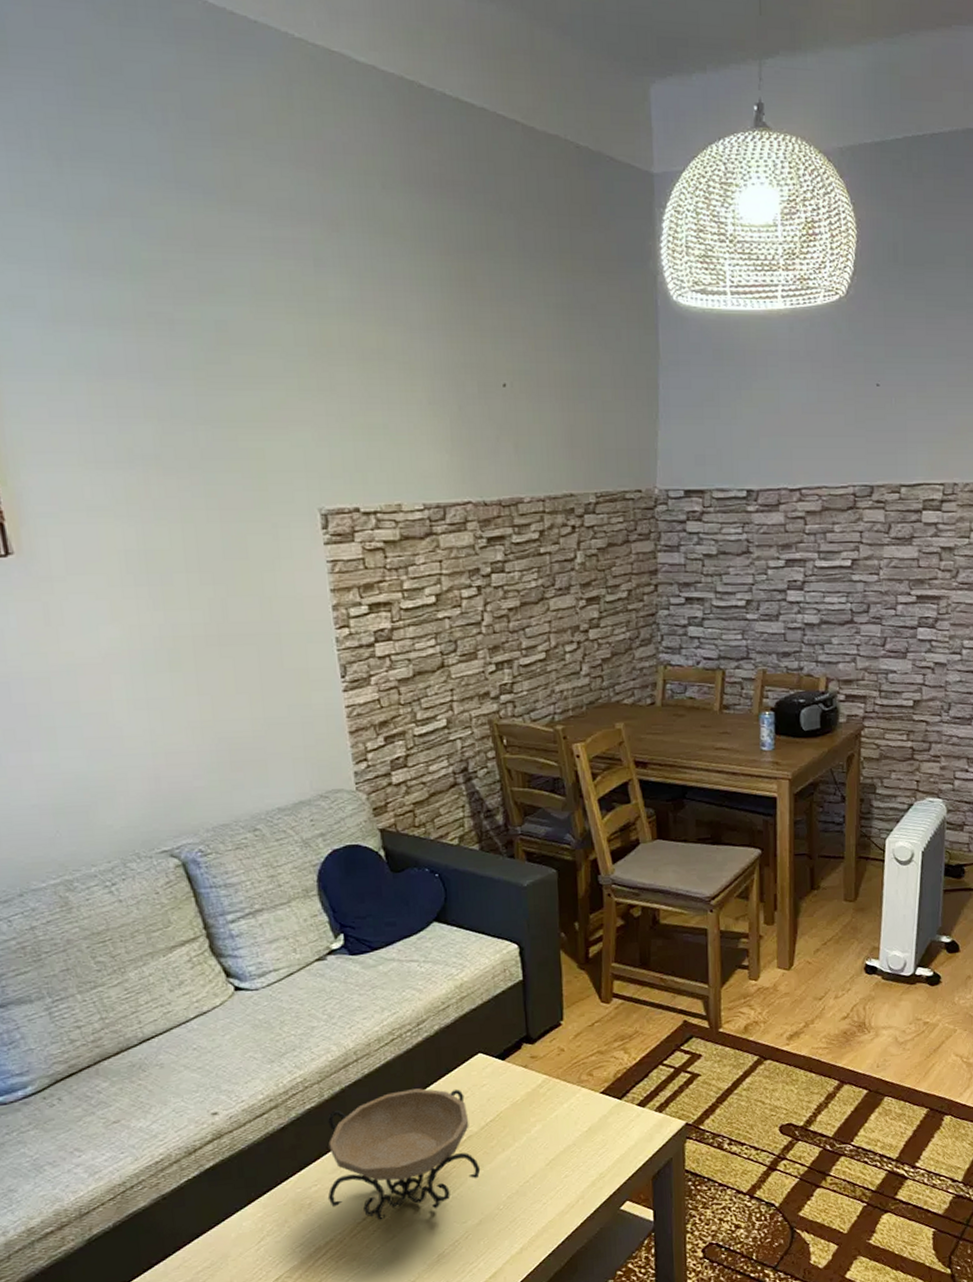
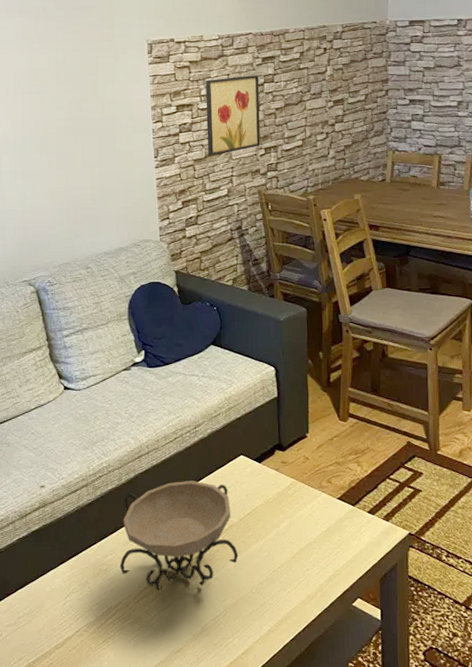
wall art: none [408,562,489,674] -> present [205,75,260,156]

